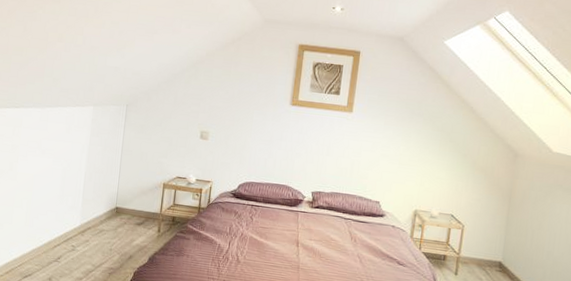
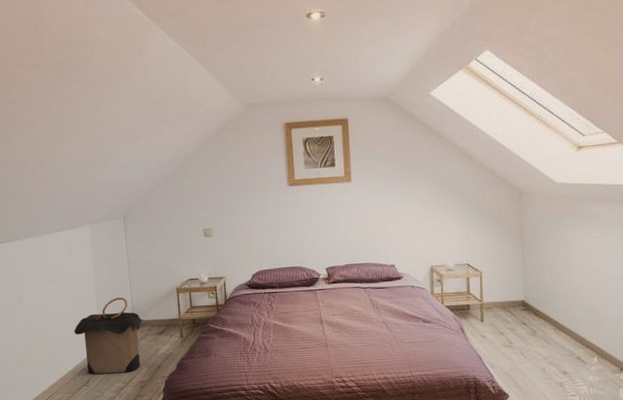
laundry hamper: none [56,181,125,257] -> present [74,297,143,375]

